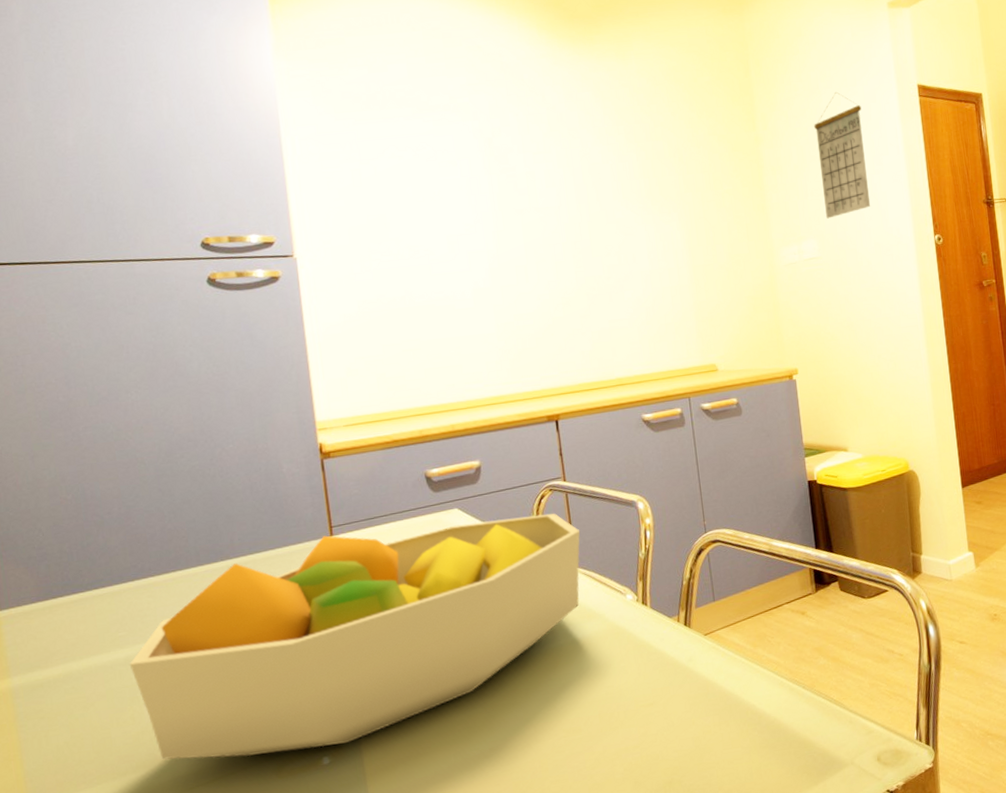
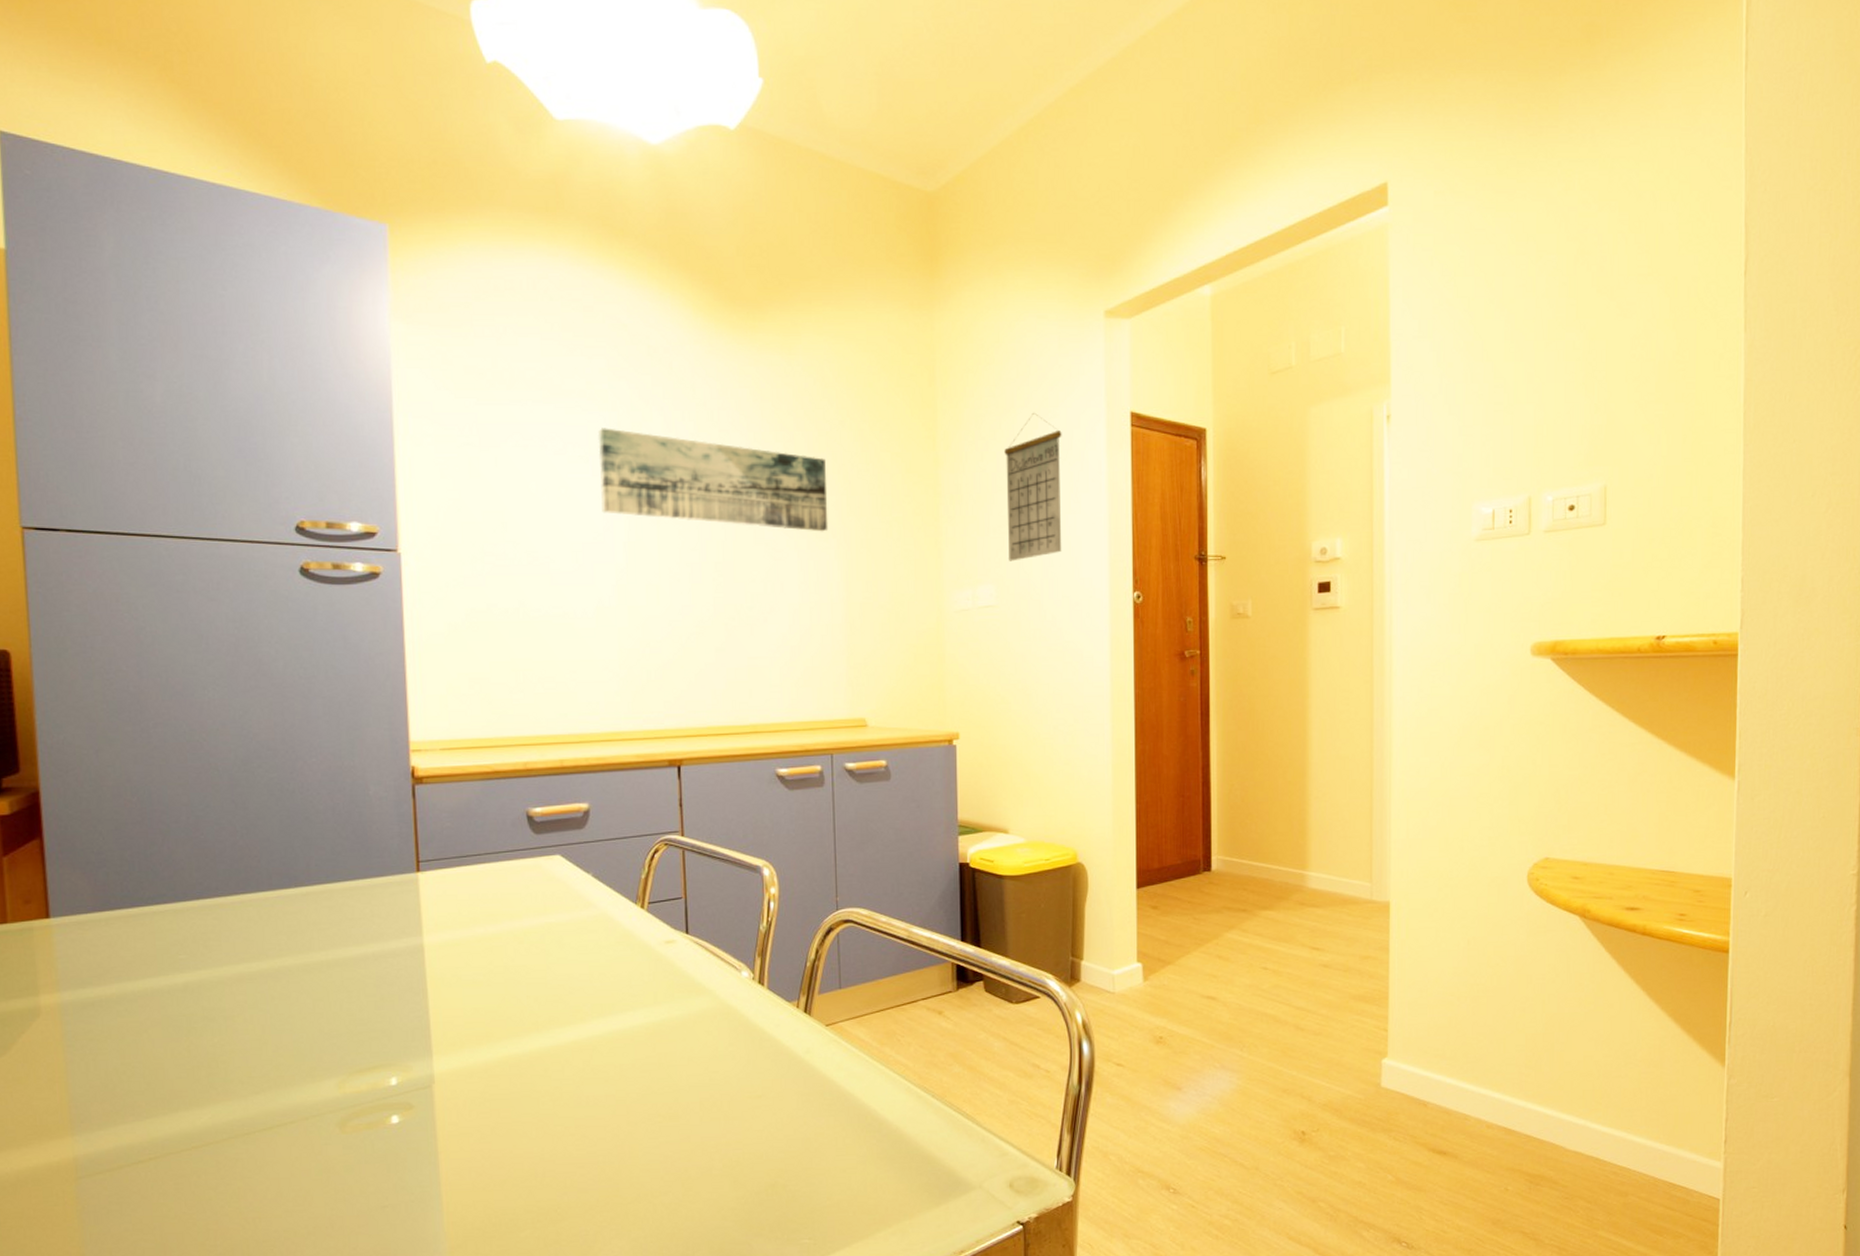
fruit bowl: present [130,513,581,760] -> none [189,870,696,1106]
wall art: none [463,135,670,209] -> present [597,428,829,532]

